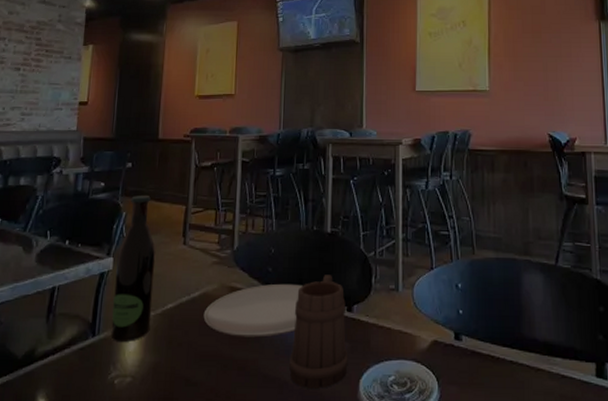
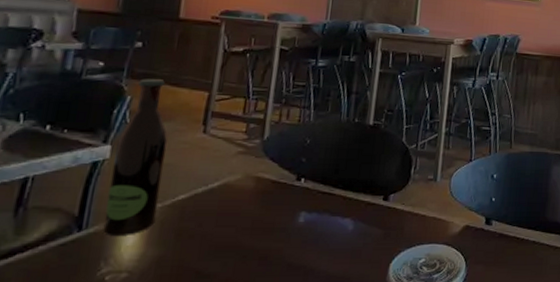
plate: present [203,283,303,338] -> none [222,174,338,227]
beer mug: present [289,275,348,389] -> none [317,166,383,274]

